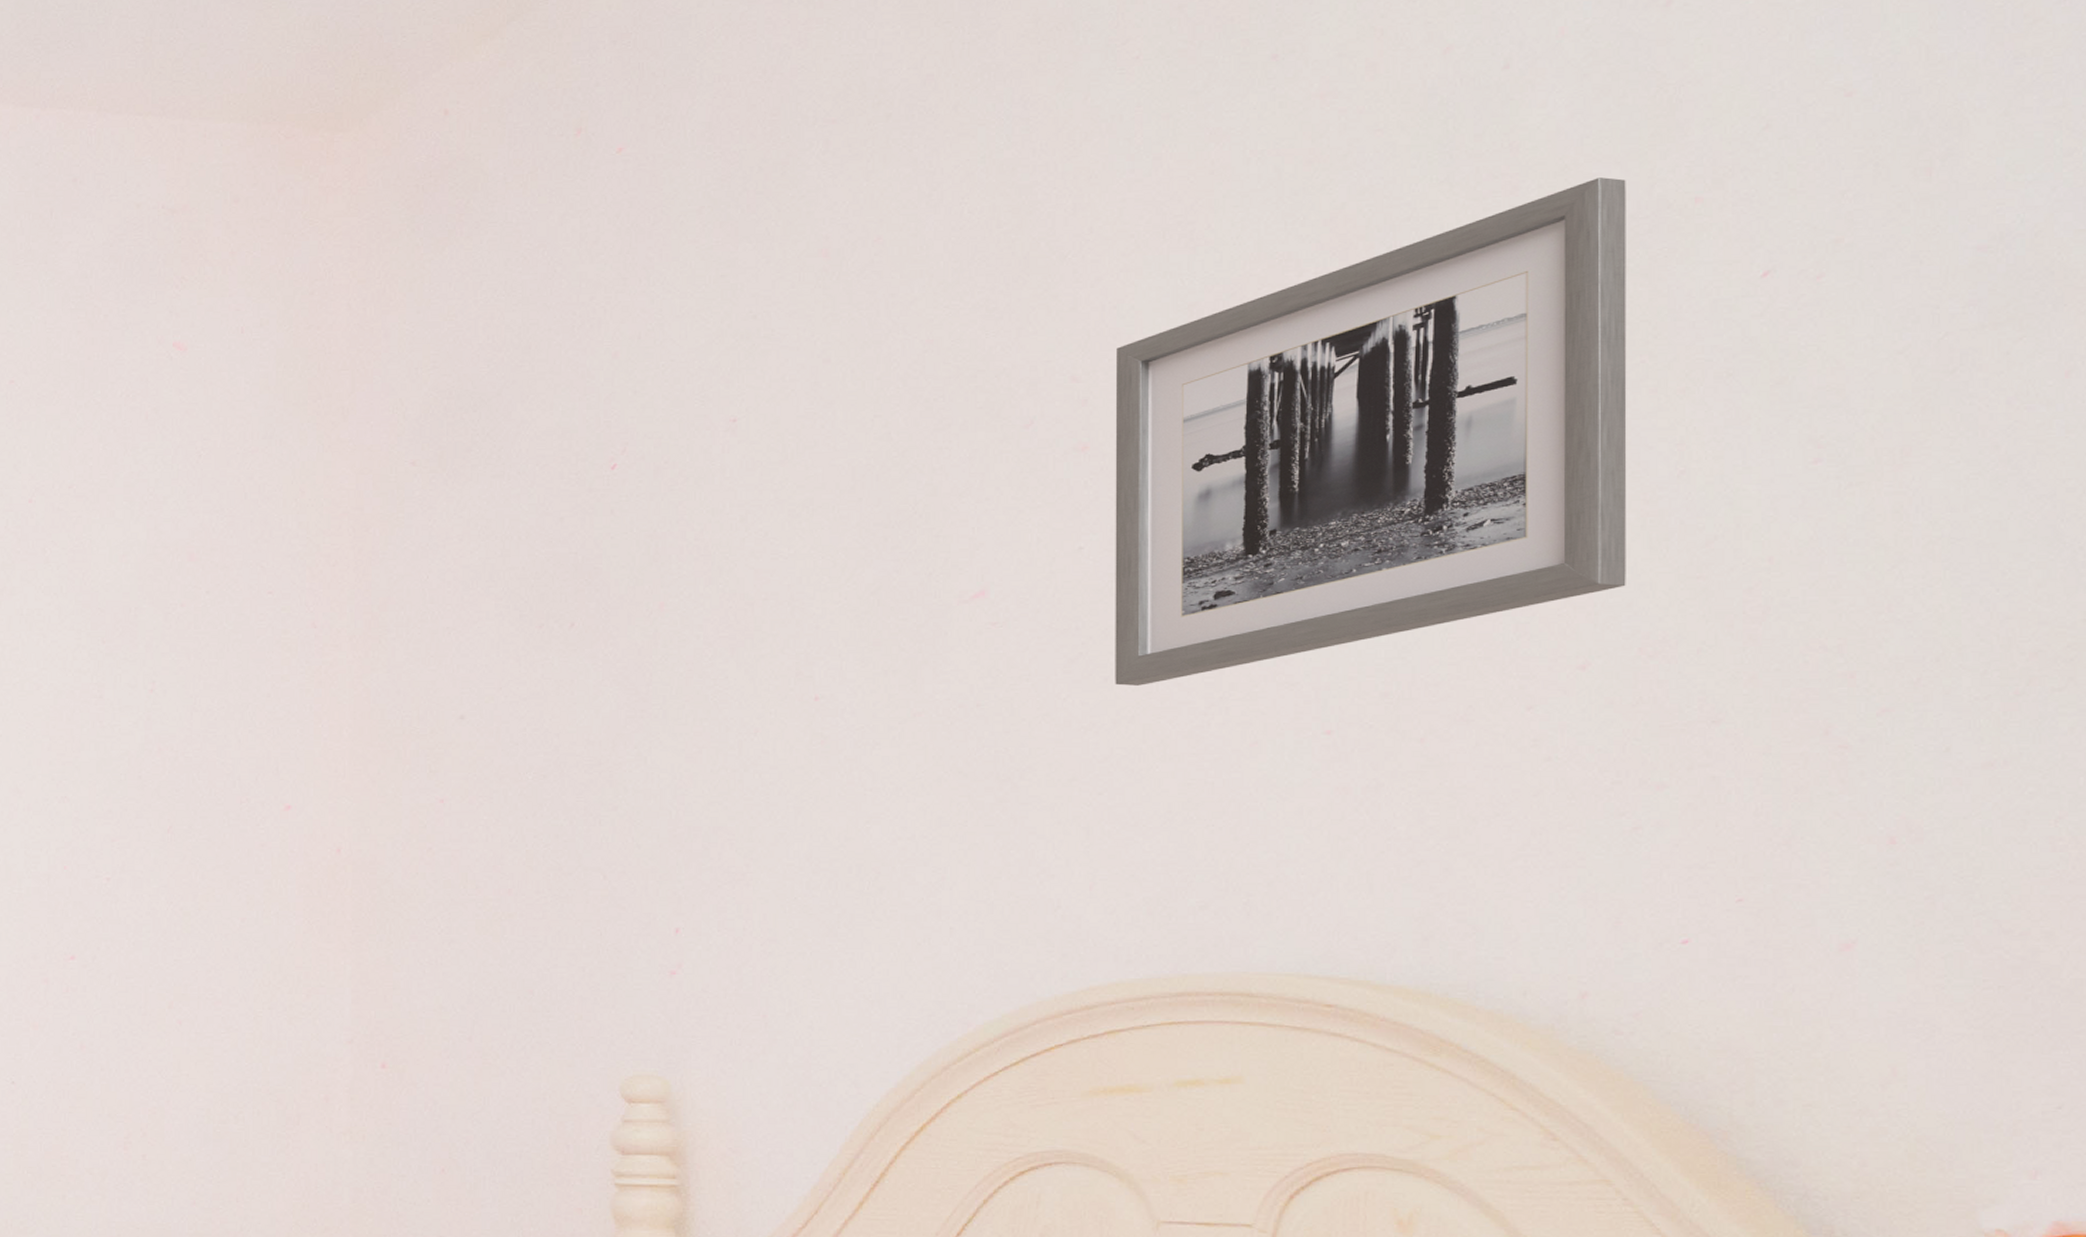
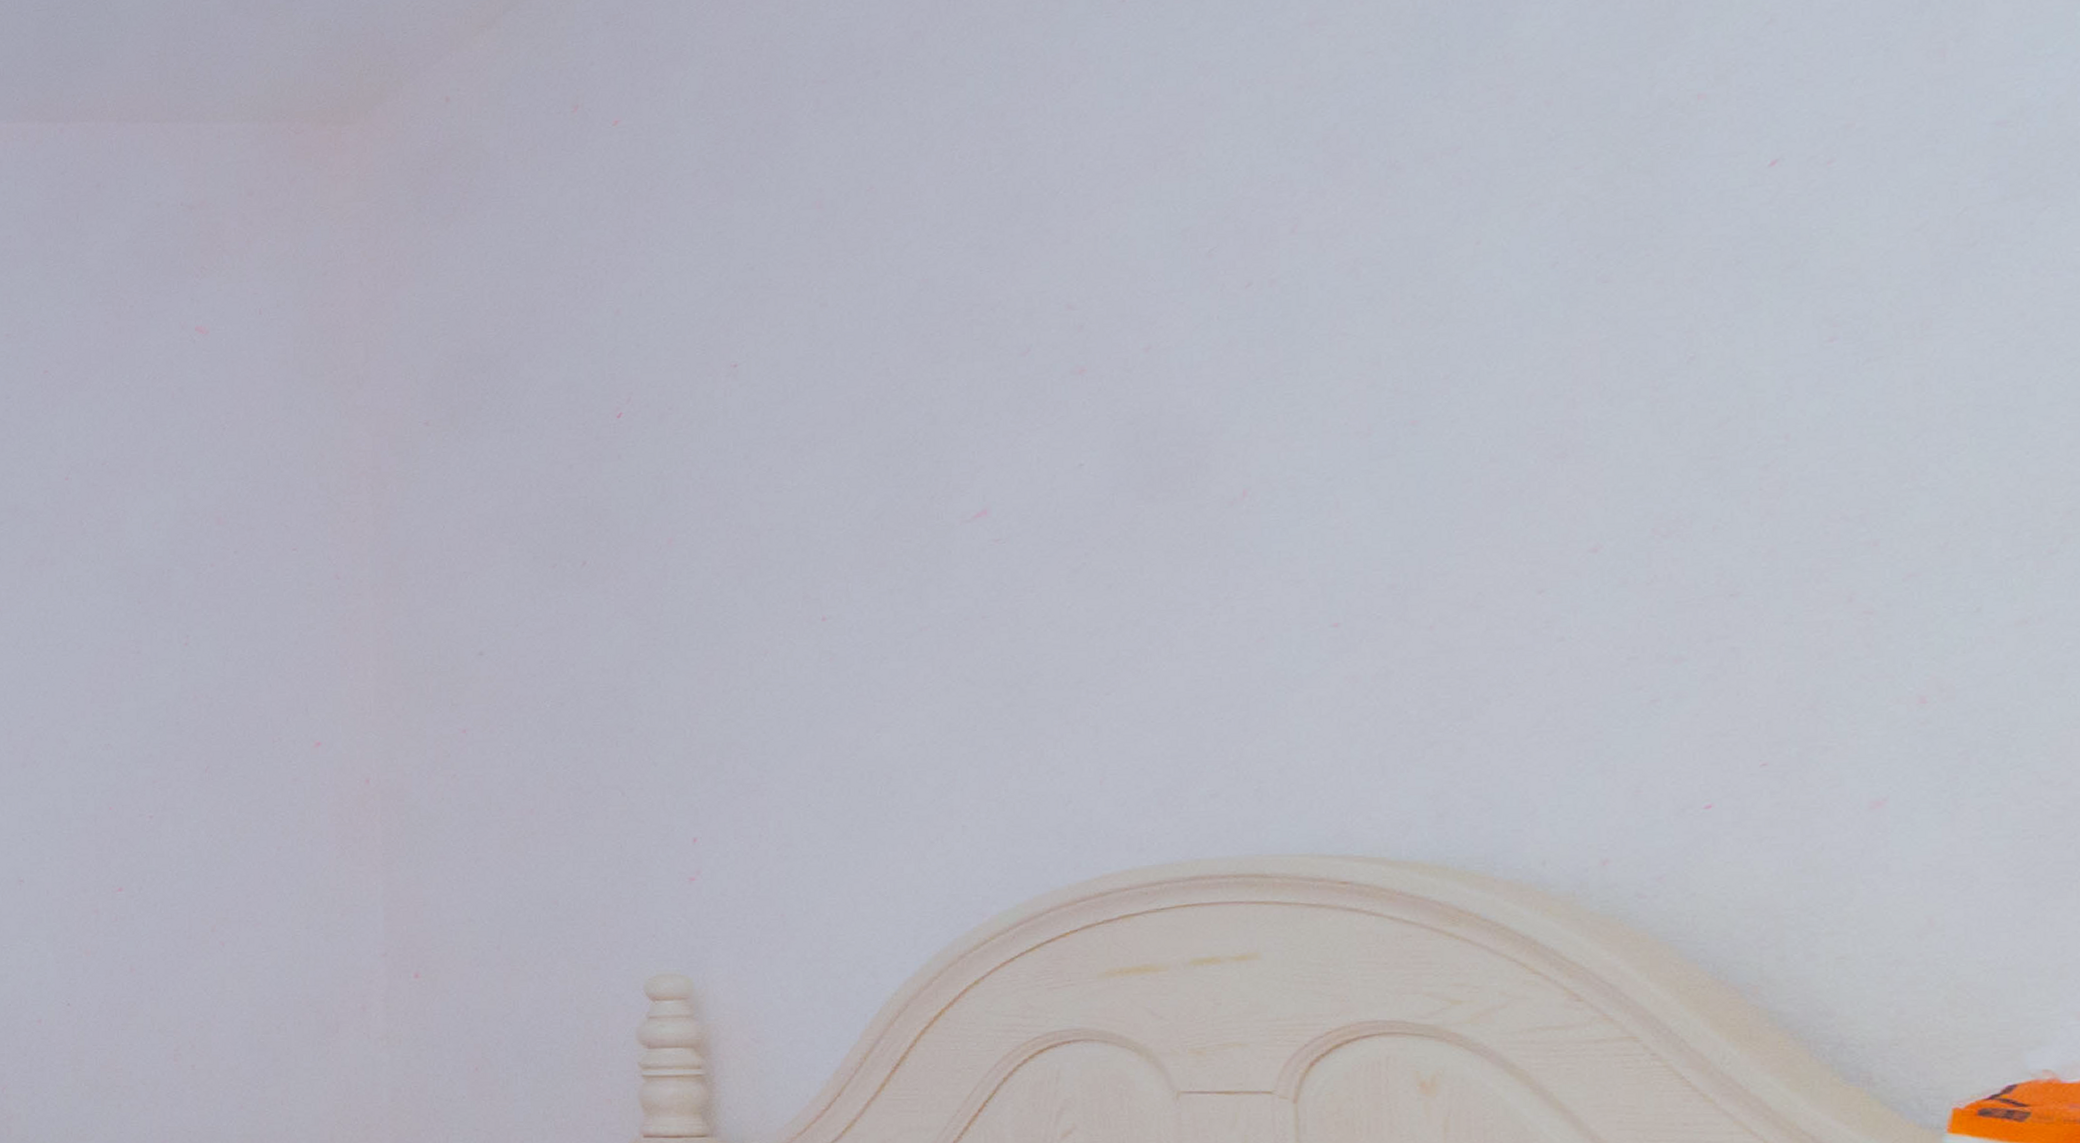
wall art: present [1115,177,1627,686] -> none [1111,81,1637,592]

